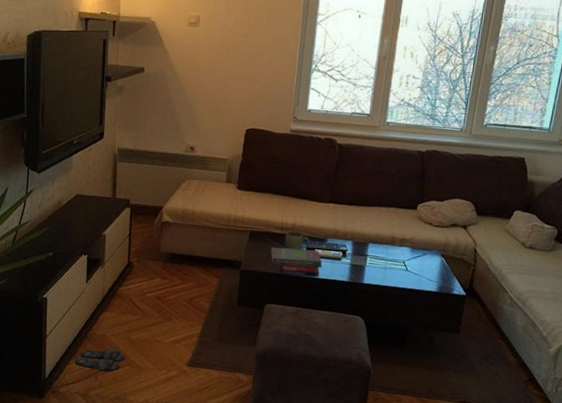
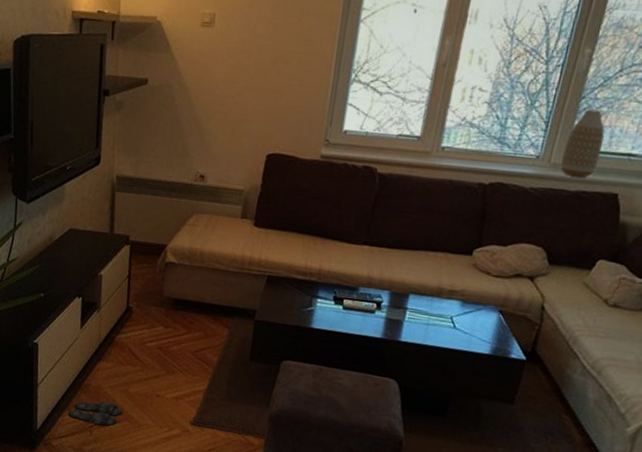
books: present [271,247,323,278] -> none [291,295,352,333]
mug: present [284,230,310,251] -> none [307,276,339,300]
vase: none [479,92,510,146] -> present [560,109,605,178]

